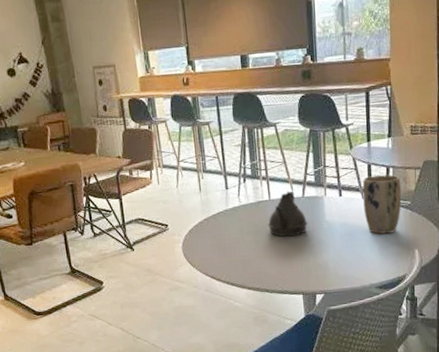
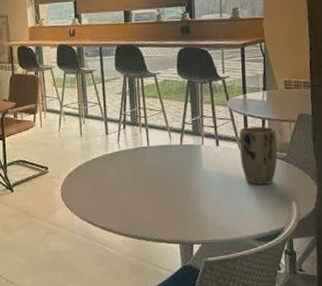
teapot: present [267,190,308,237] -> none [145,138,186,184]

